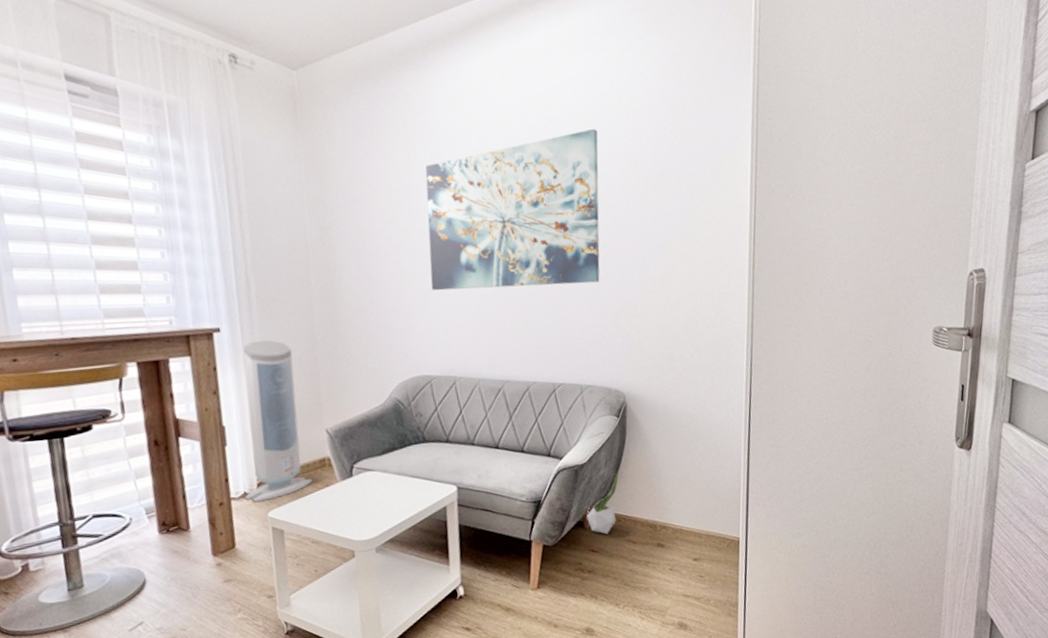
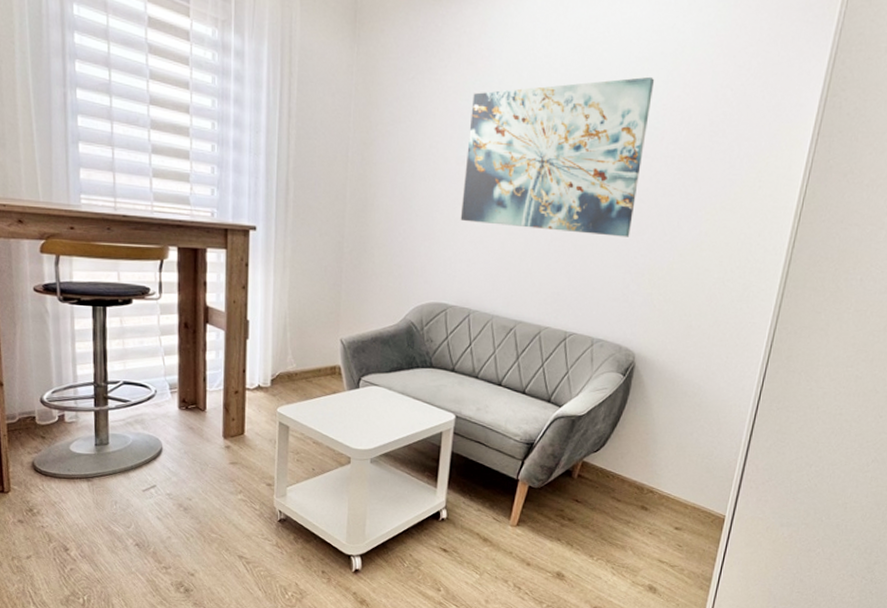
air purifier: present [243,340,312,503] -> none [259,244,321,397]
potted plant: present [586,471,619,535] -> none [576,428,615,488]

